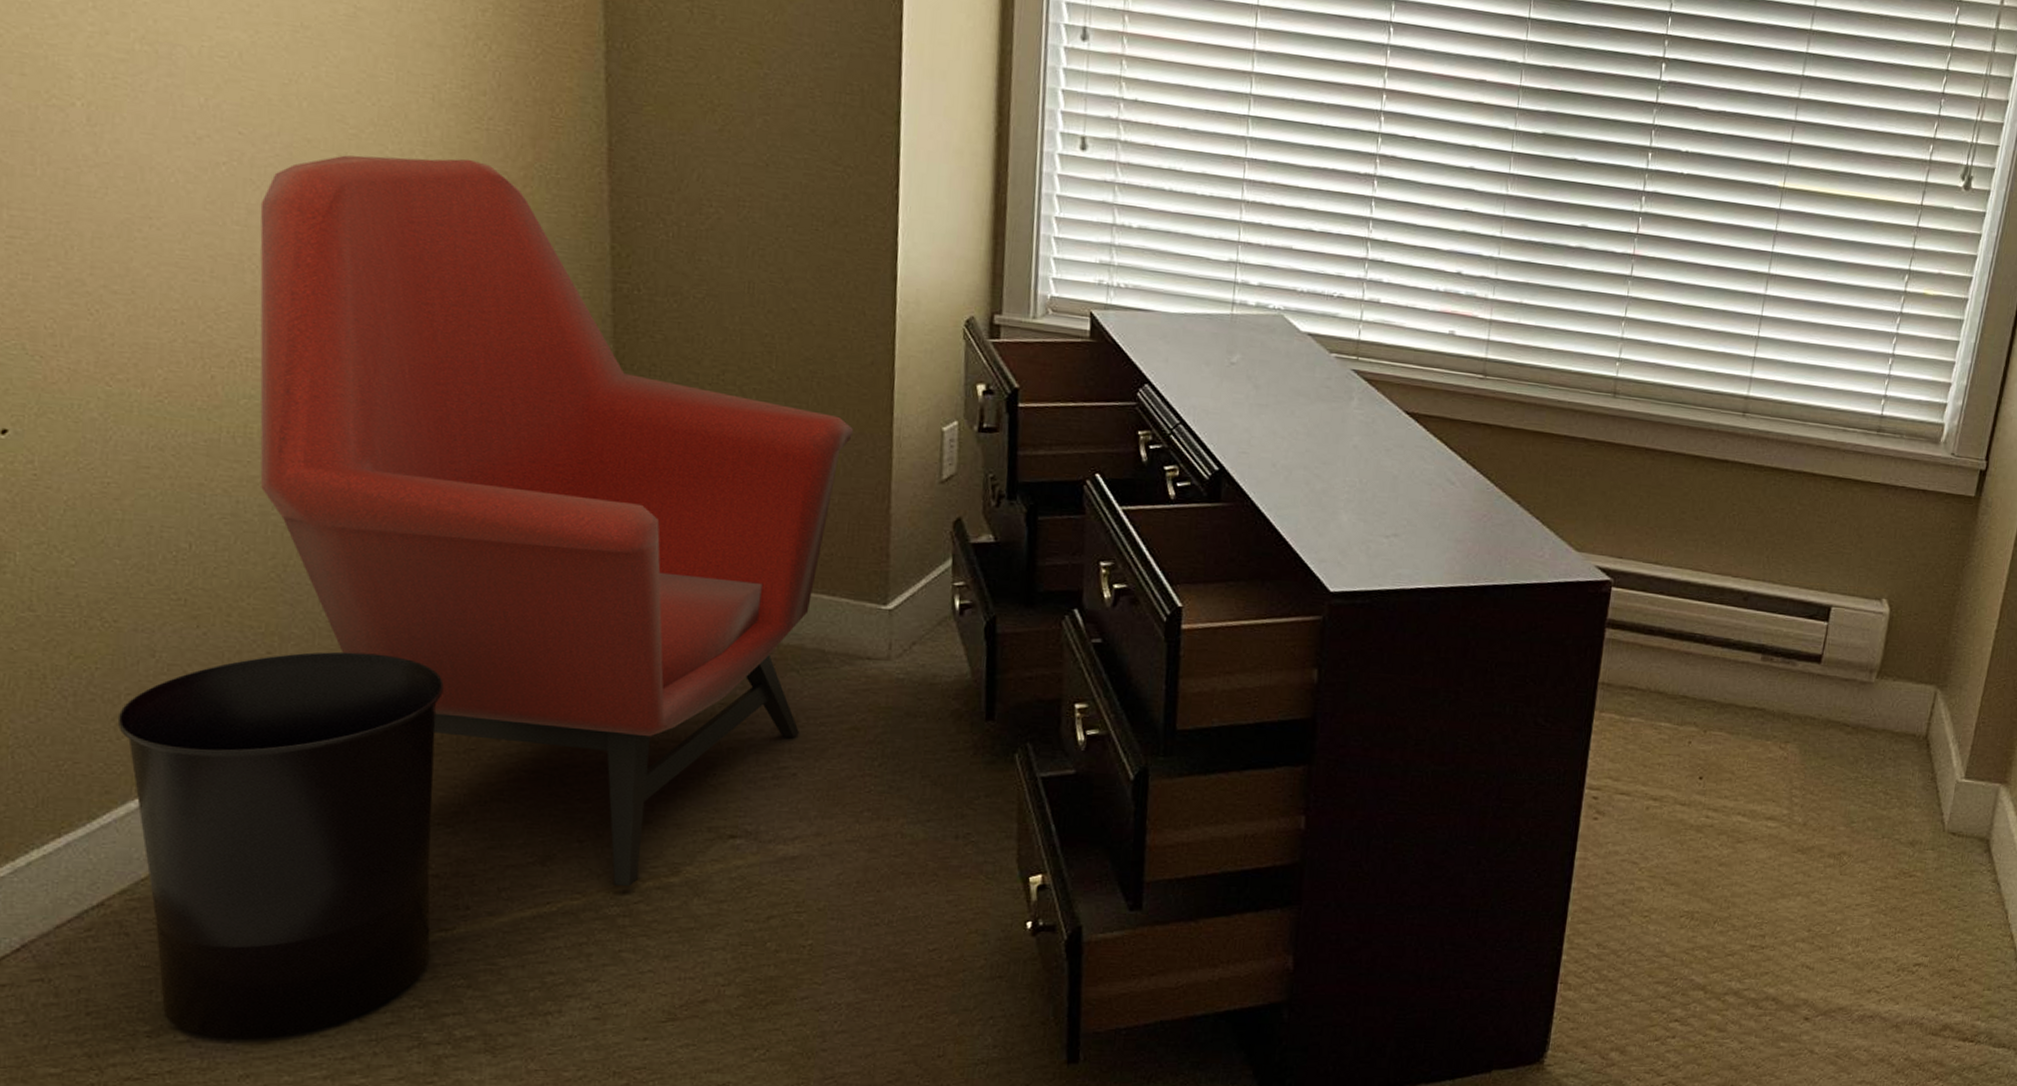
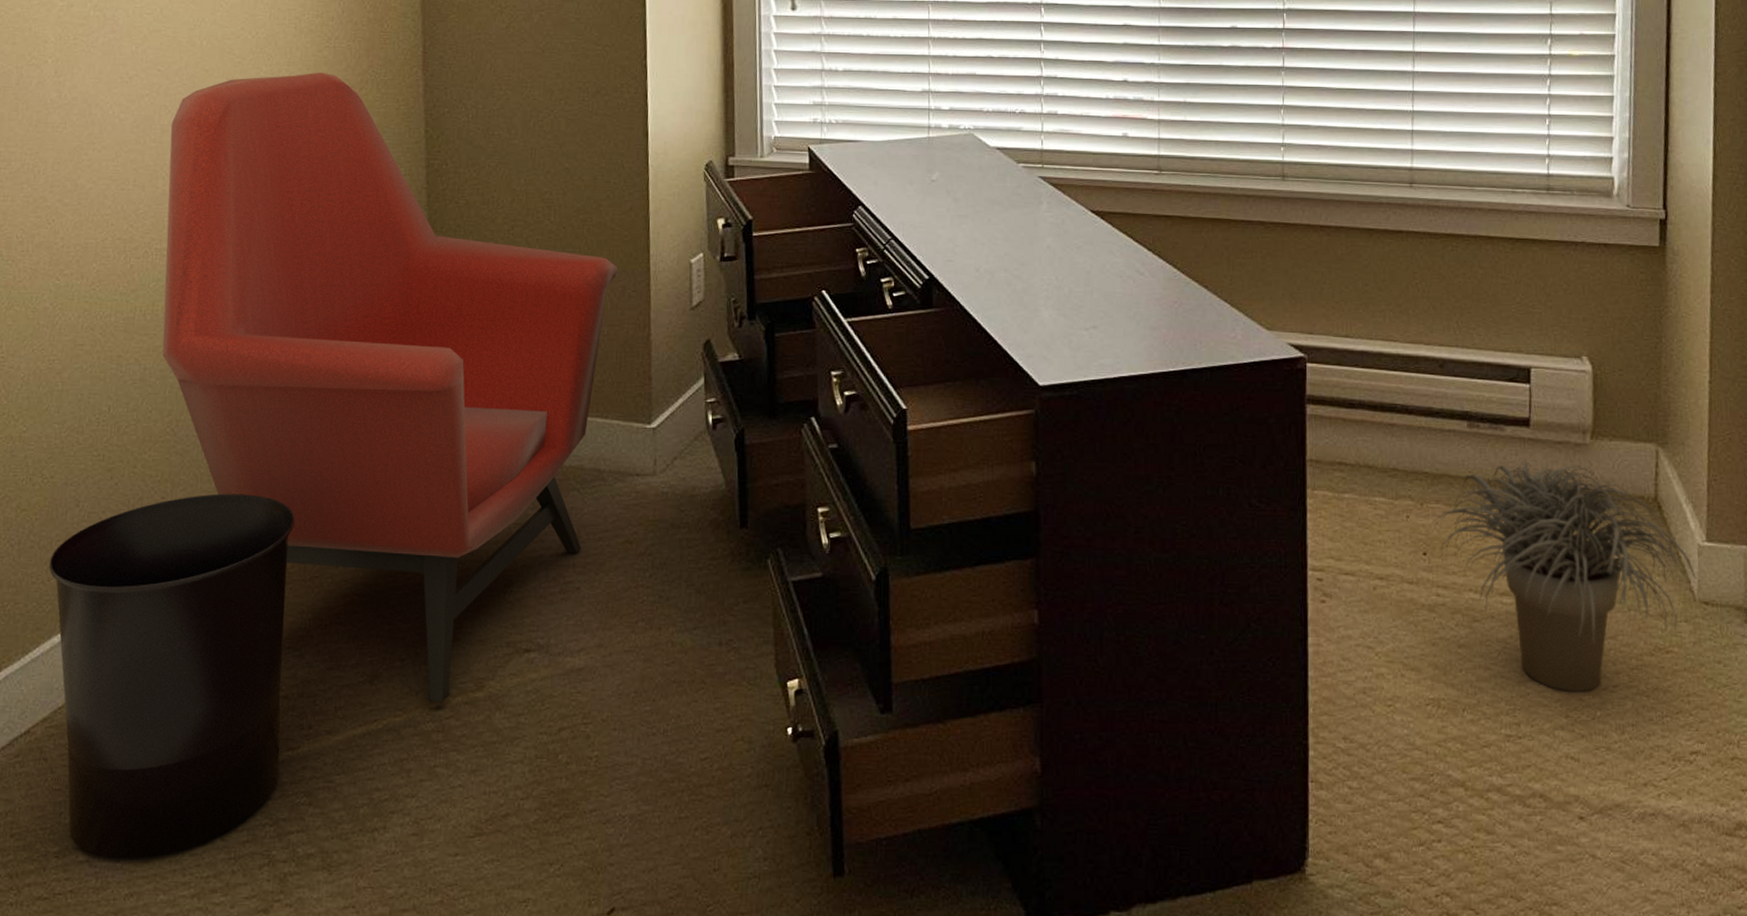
potted plant: none [1714,695,1950,909] -> present [1434,461,1697,692]

